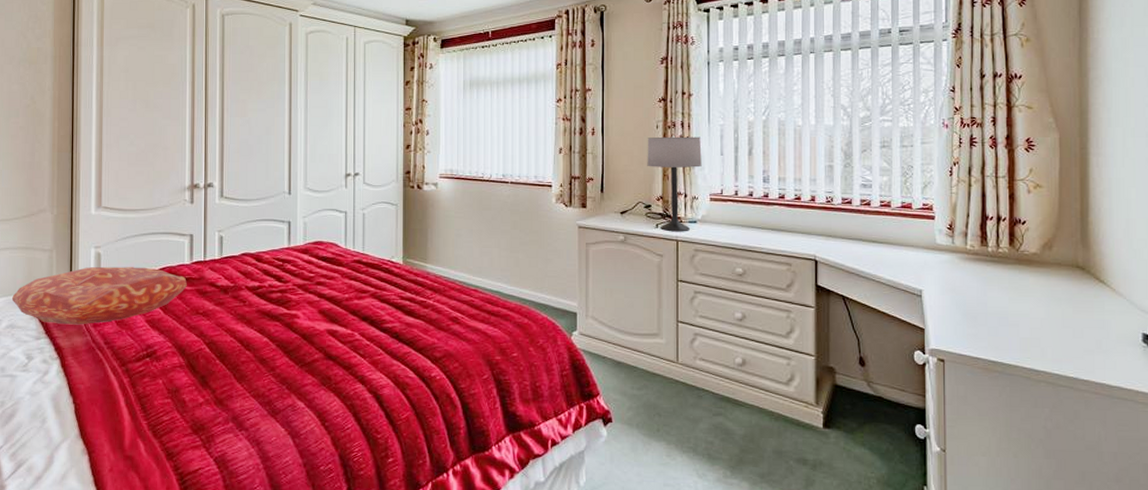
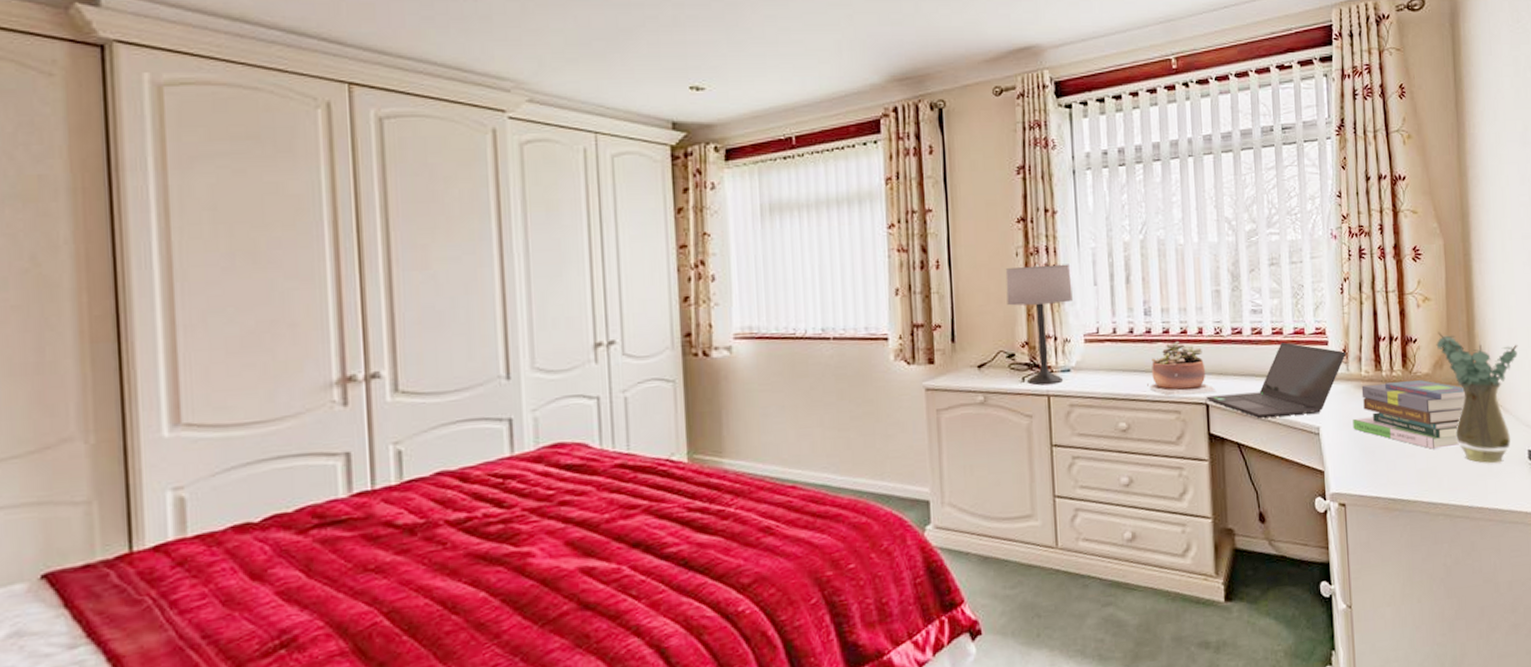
cushion: present [12,266,187,325] -> none [16,510,345,621]
succulent plant: none [763,206,825,251] -> present [1147,341,1217,397]
laptop: none [815,214,952,278] -> present [1206,342,1346,418]
books: none [956,257,1075,322] -> present [1353,380,1465,449]
vase: none [1046,216,1136,342] -> present [1436,331,1518,464]

